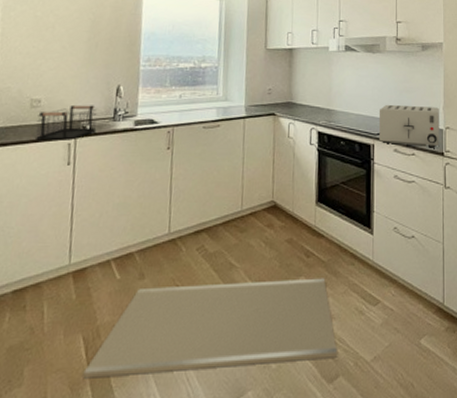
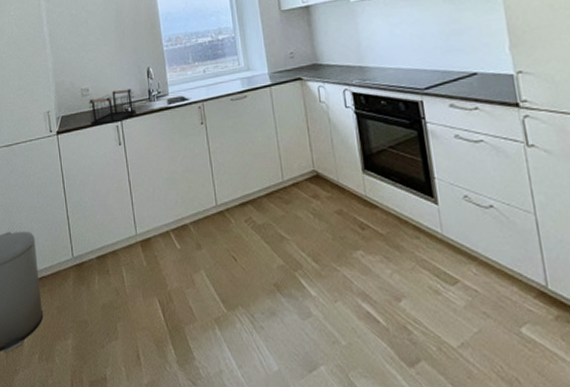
door mat: present [82,278,337,379] -> none [164,252,415,341]
toaster: present [378,104,440,148] -> none [422,48,511,100]

